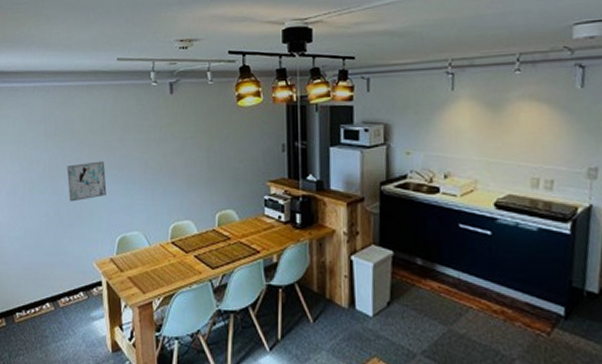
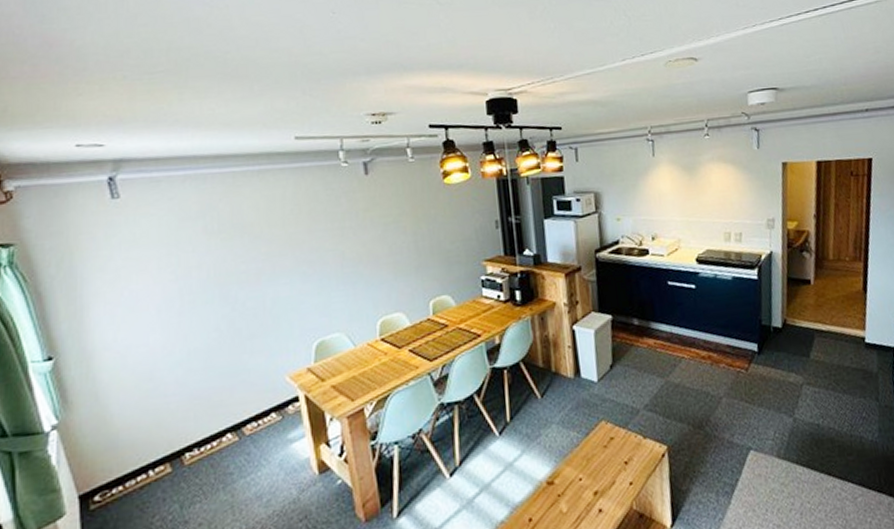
wall art: present [66,161,107,202] -> none [239,258,295,310]

